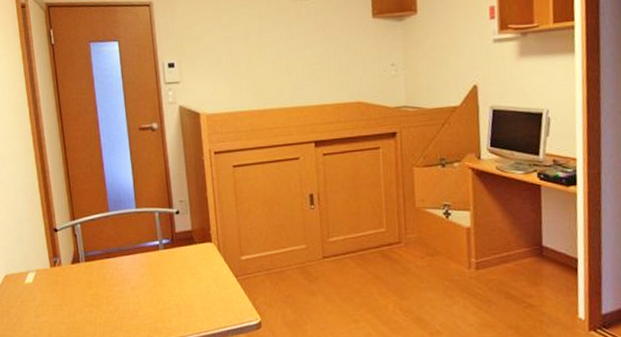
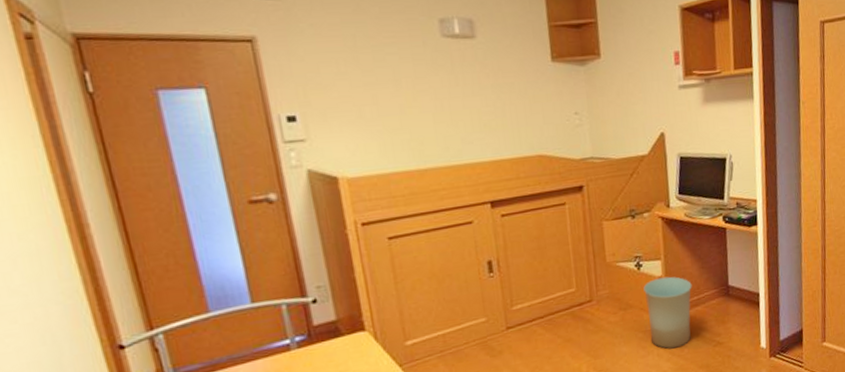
waste bin: none [451,228,502,303] -> present [643,276,692,349]

